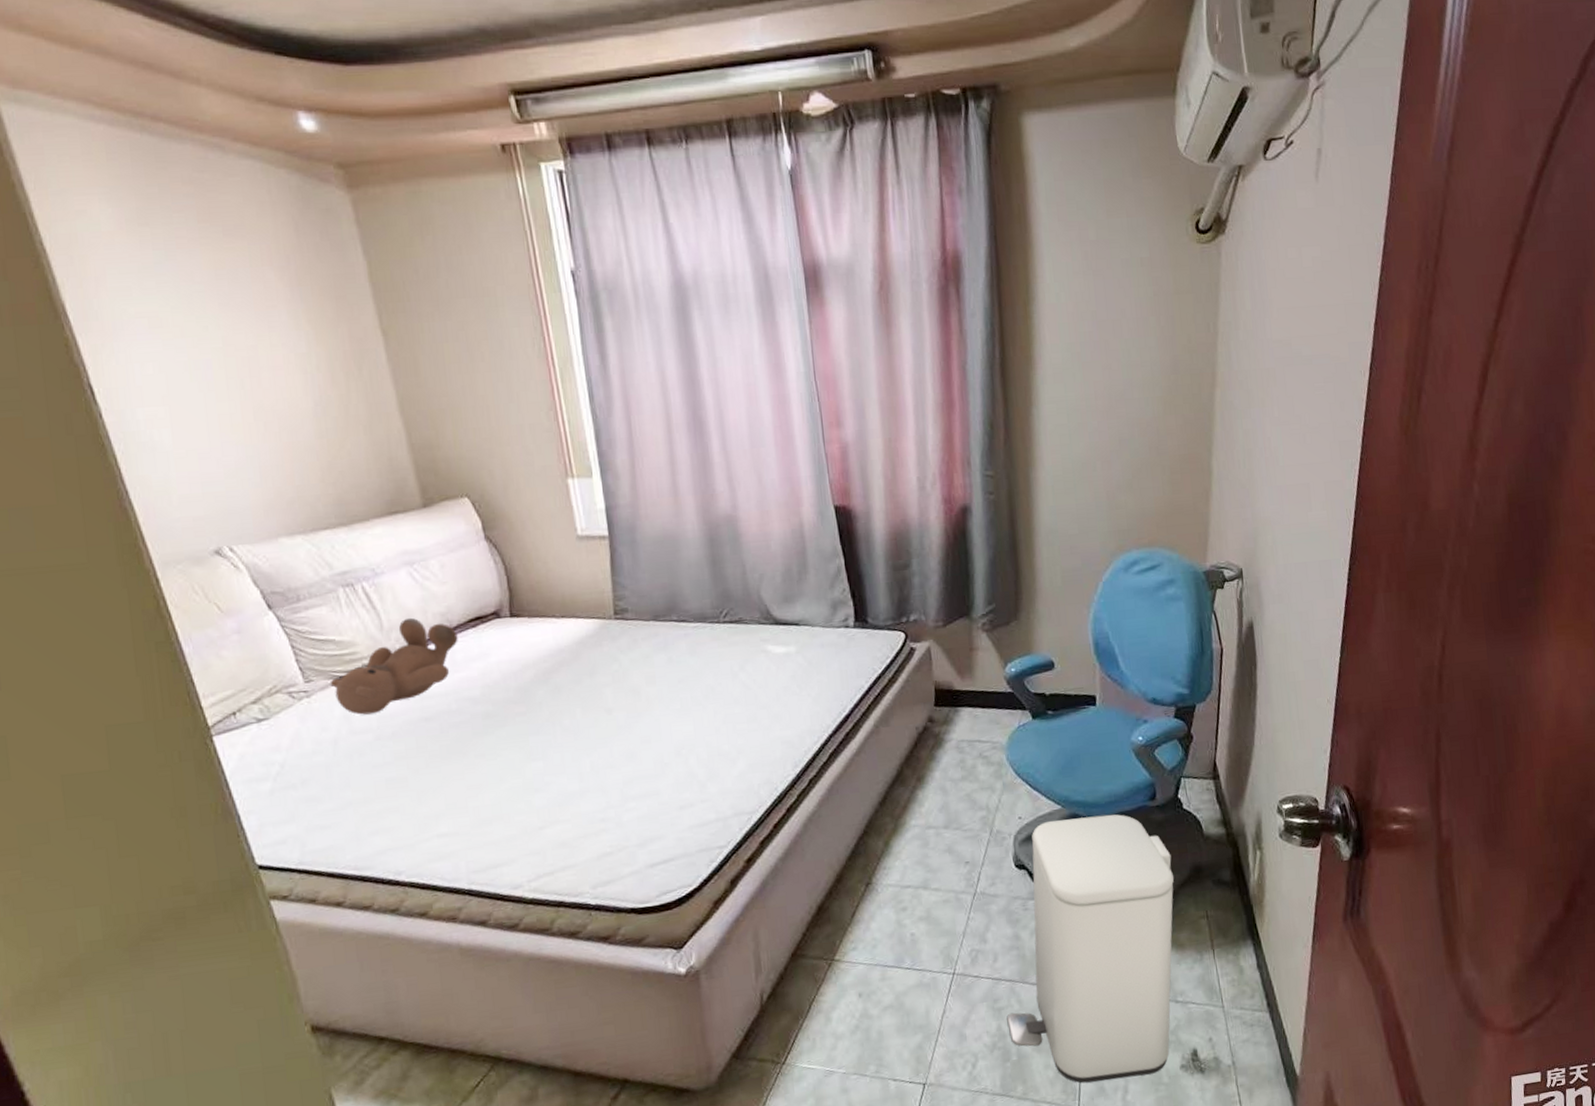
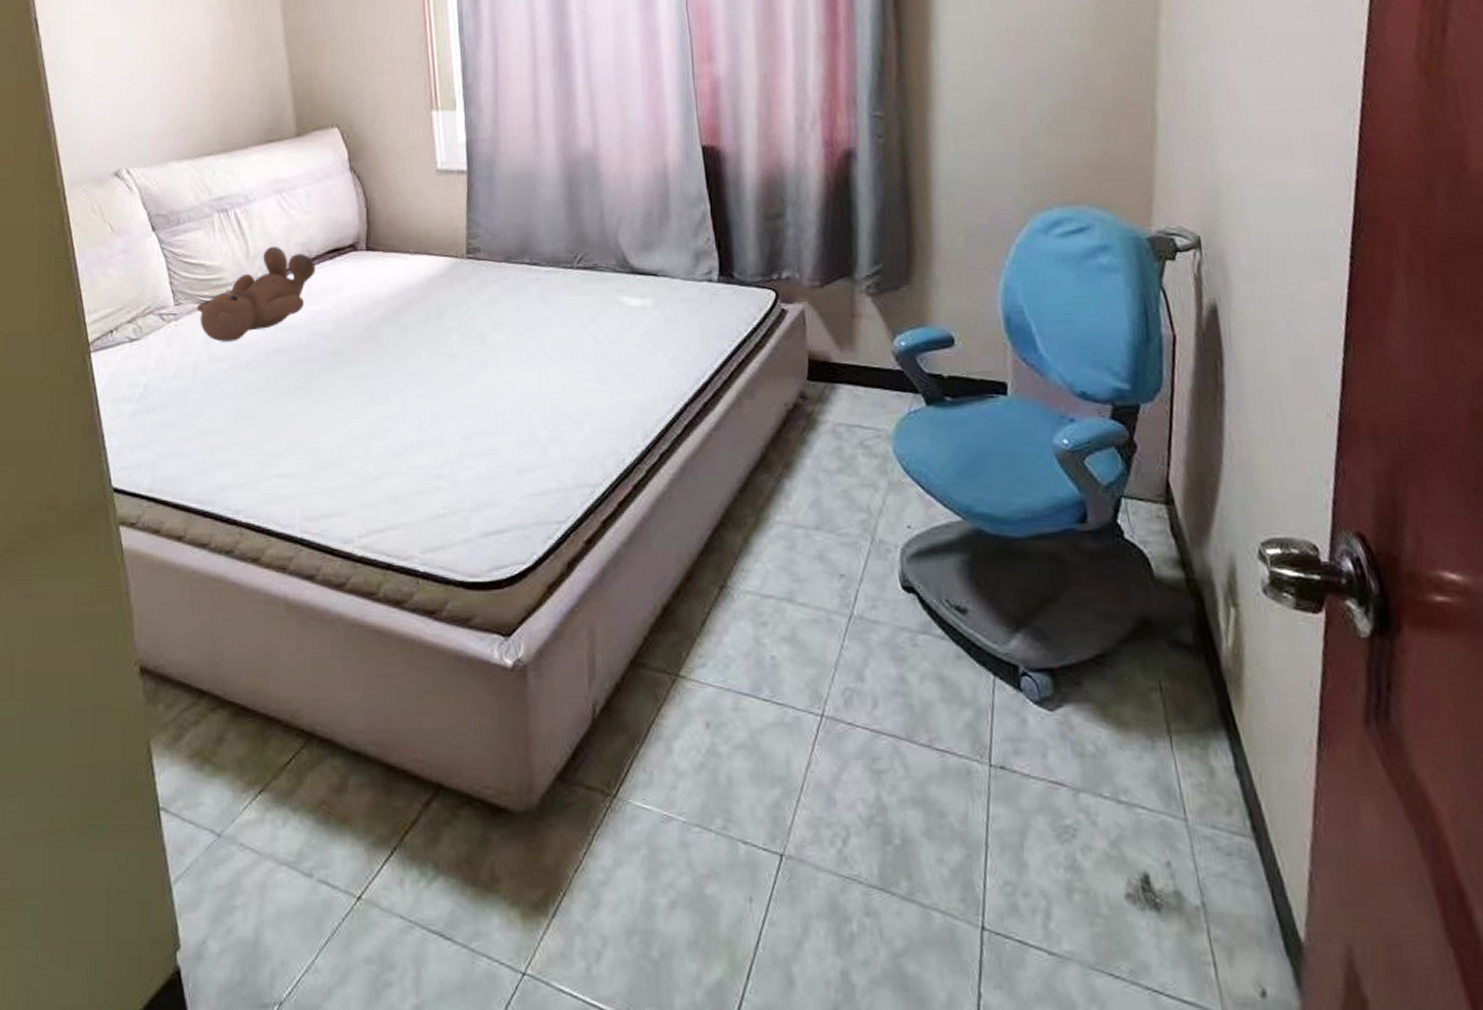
pedal bin: present [1007,814,1175,1083] -> none [888,534,1114,898]

